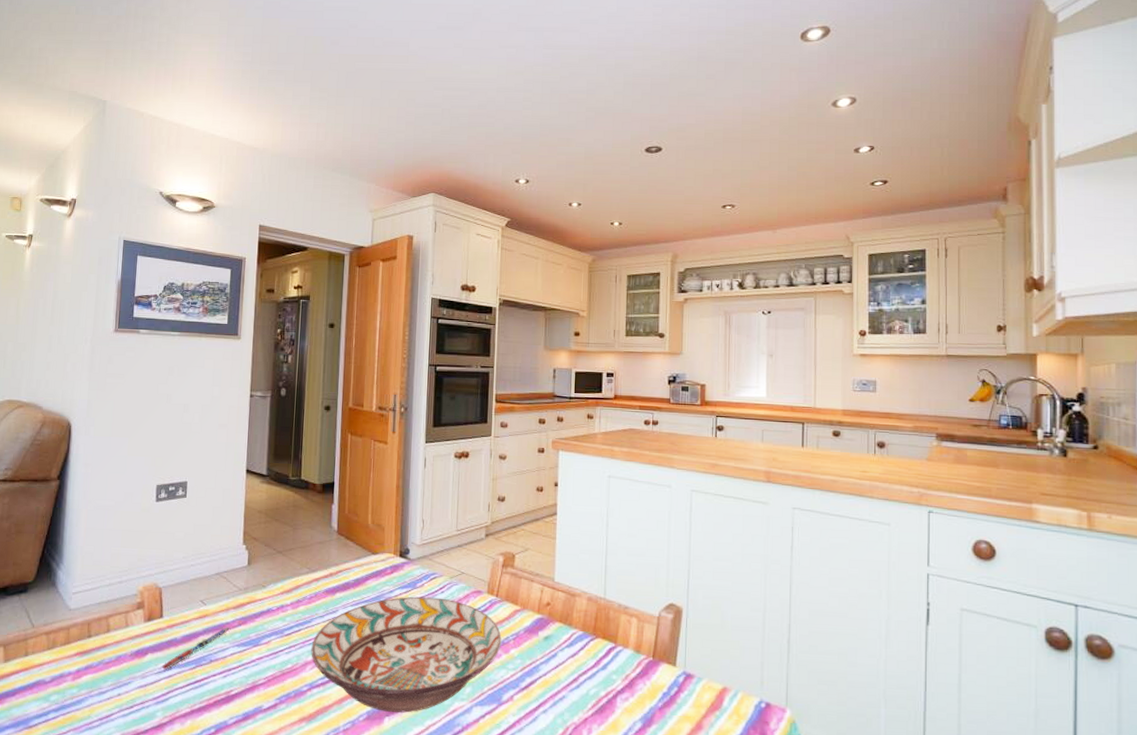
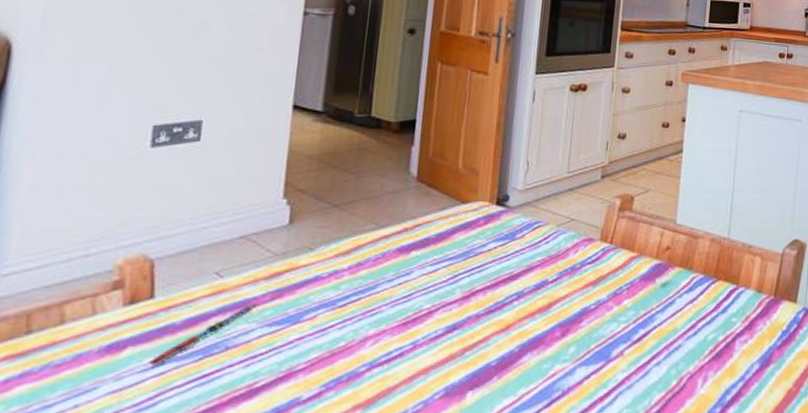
decorative bowl: present [311,596,502,713] -> none [373,249,614,385]

